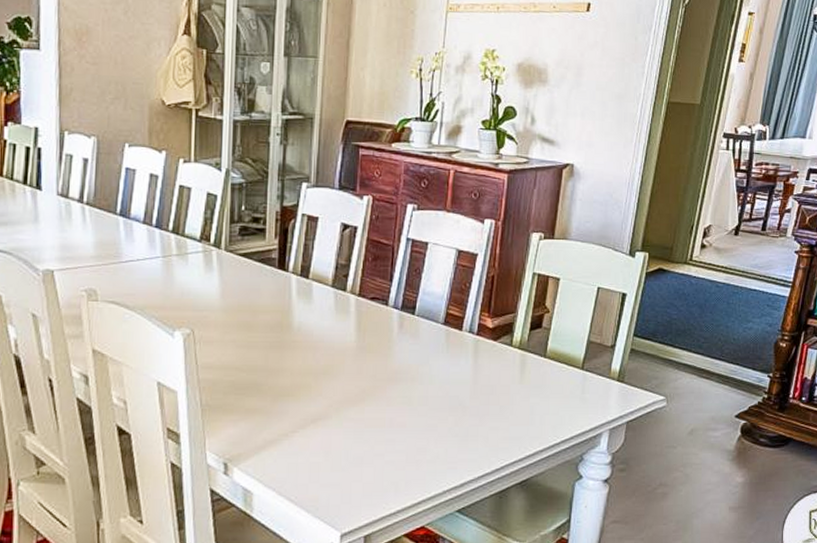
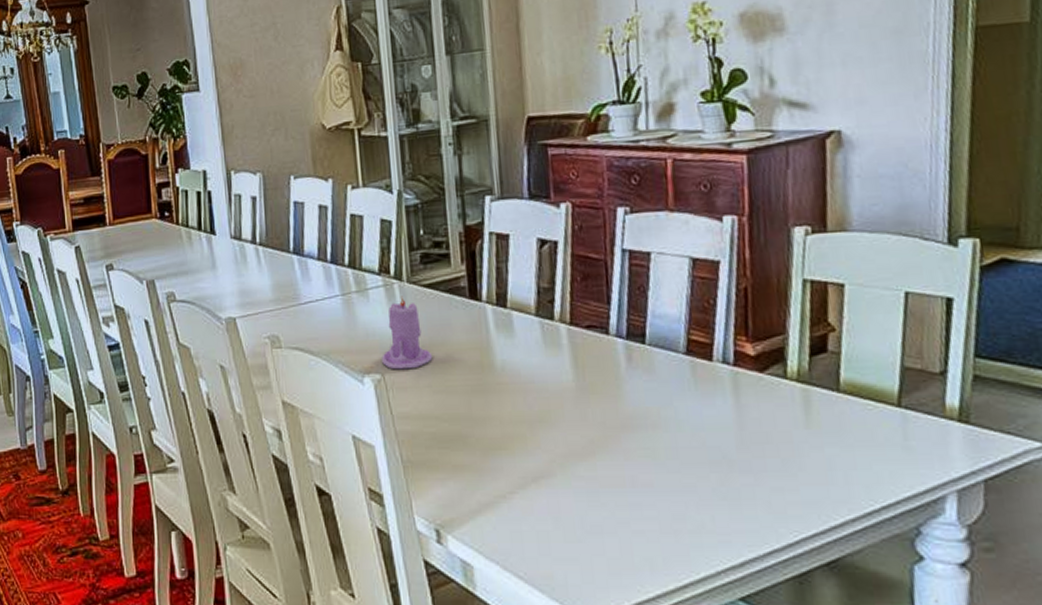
candle: none [193,262,240,326] -> present [382,296,433,370]

